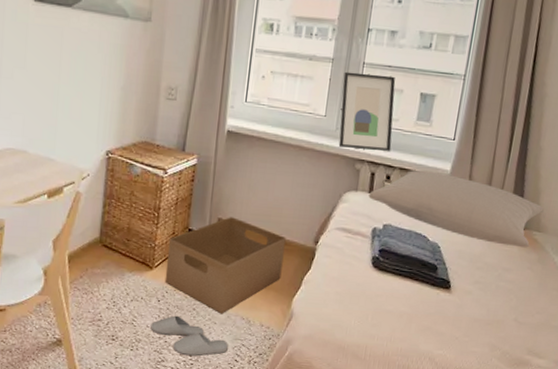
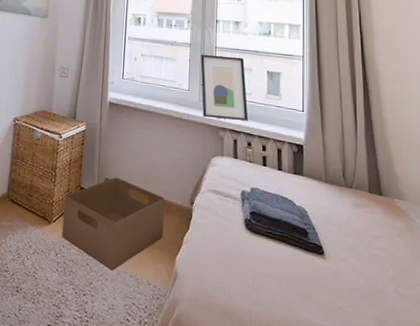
slippers: present [150,315,228,356] -> none [50,269,120,313]
pillow: present [368,170,544,248] -> none [234,138,400,216]

